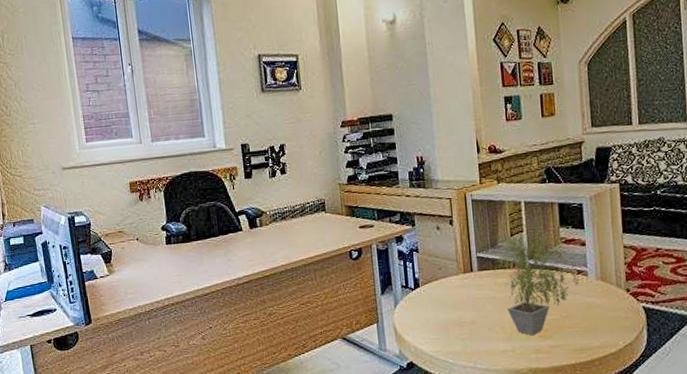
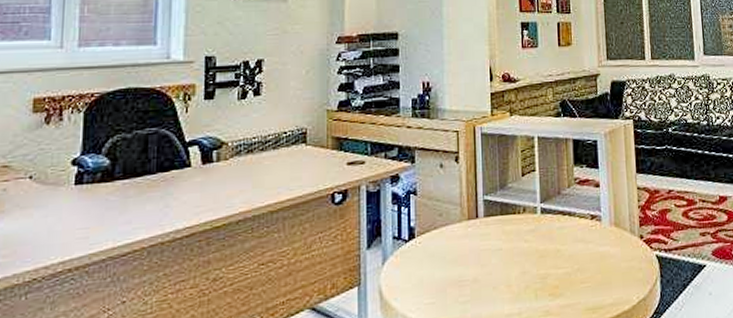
potted plant: present [491,223,580,336] -> none [498,161,593,295]

